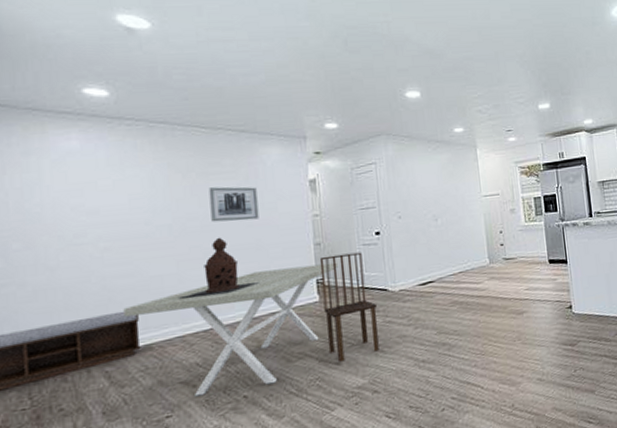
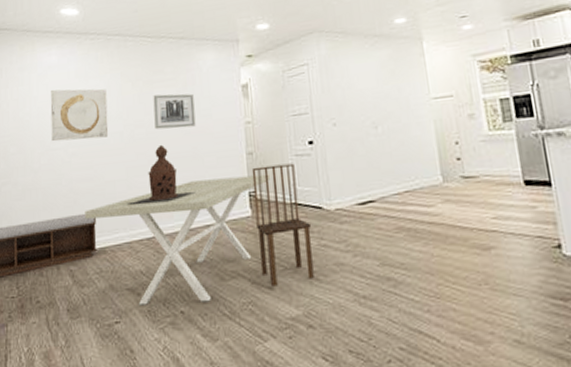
wall art: none [71,178,153,236] -> present [50,88,109,142]

